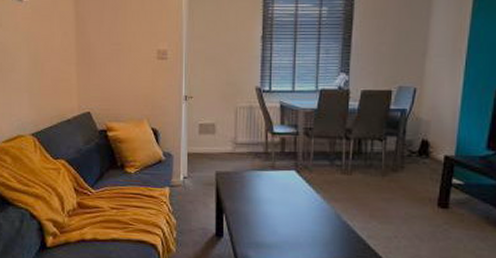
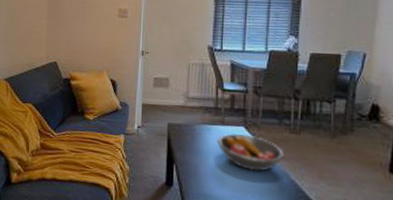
fruit bowl: none [268,178,336,215] -> present [217,133,285,171]

